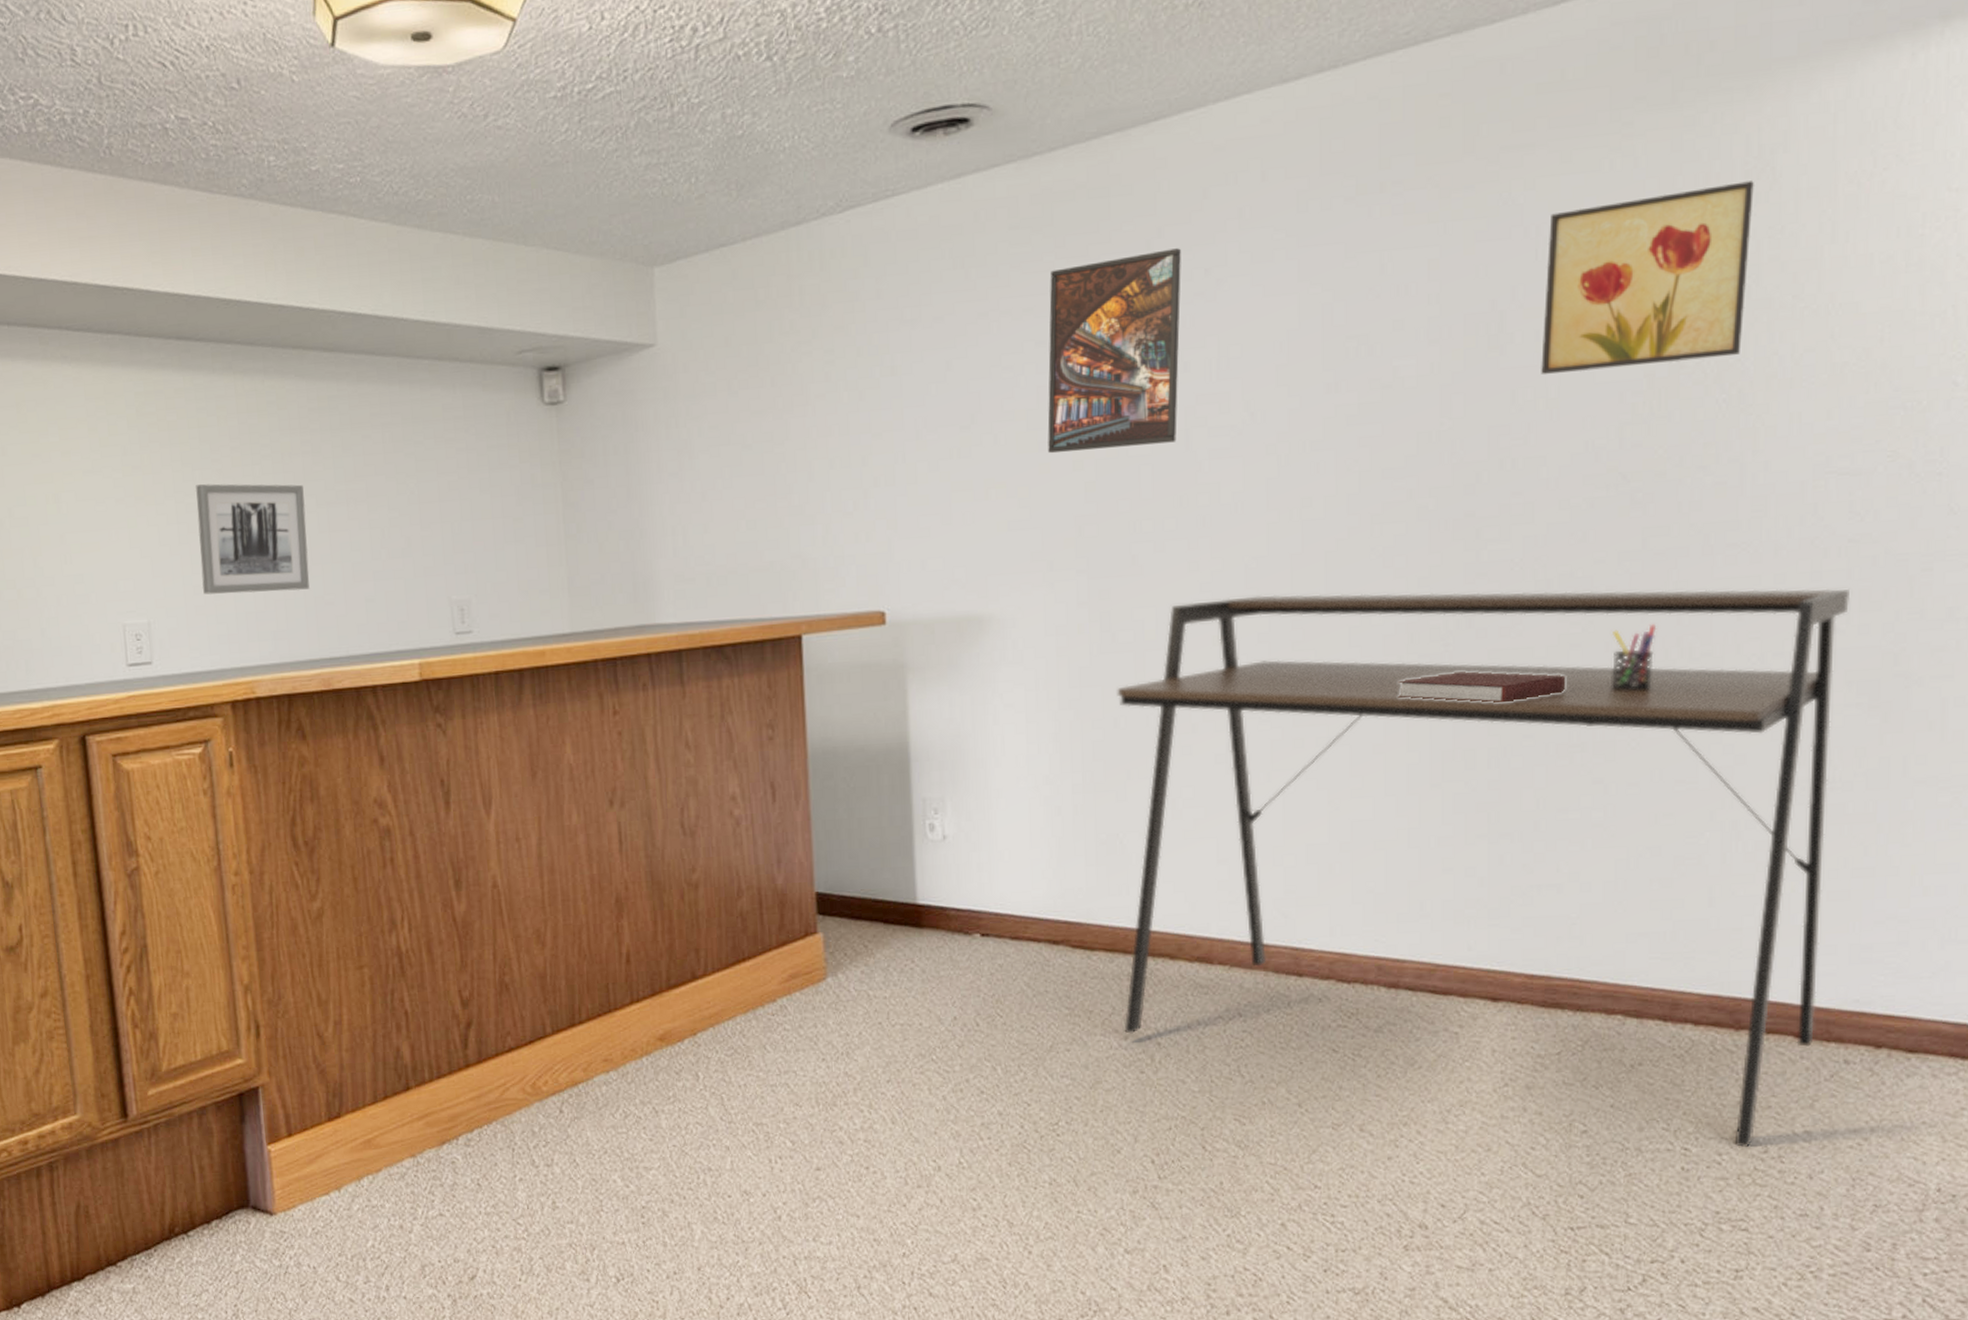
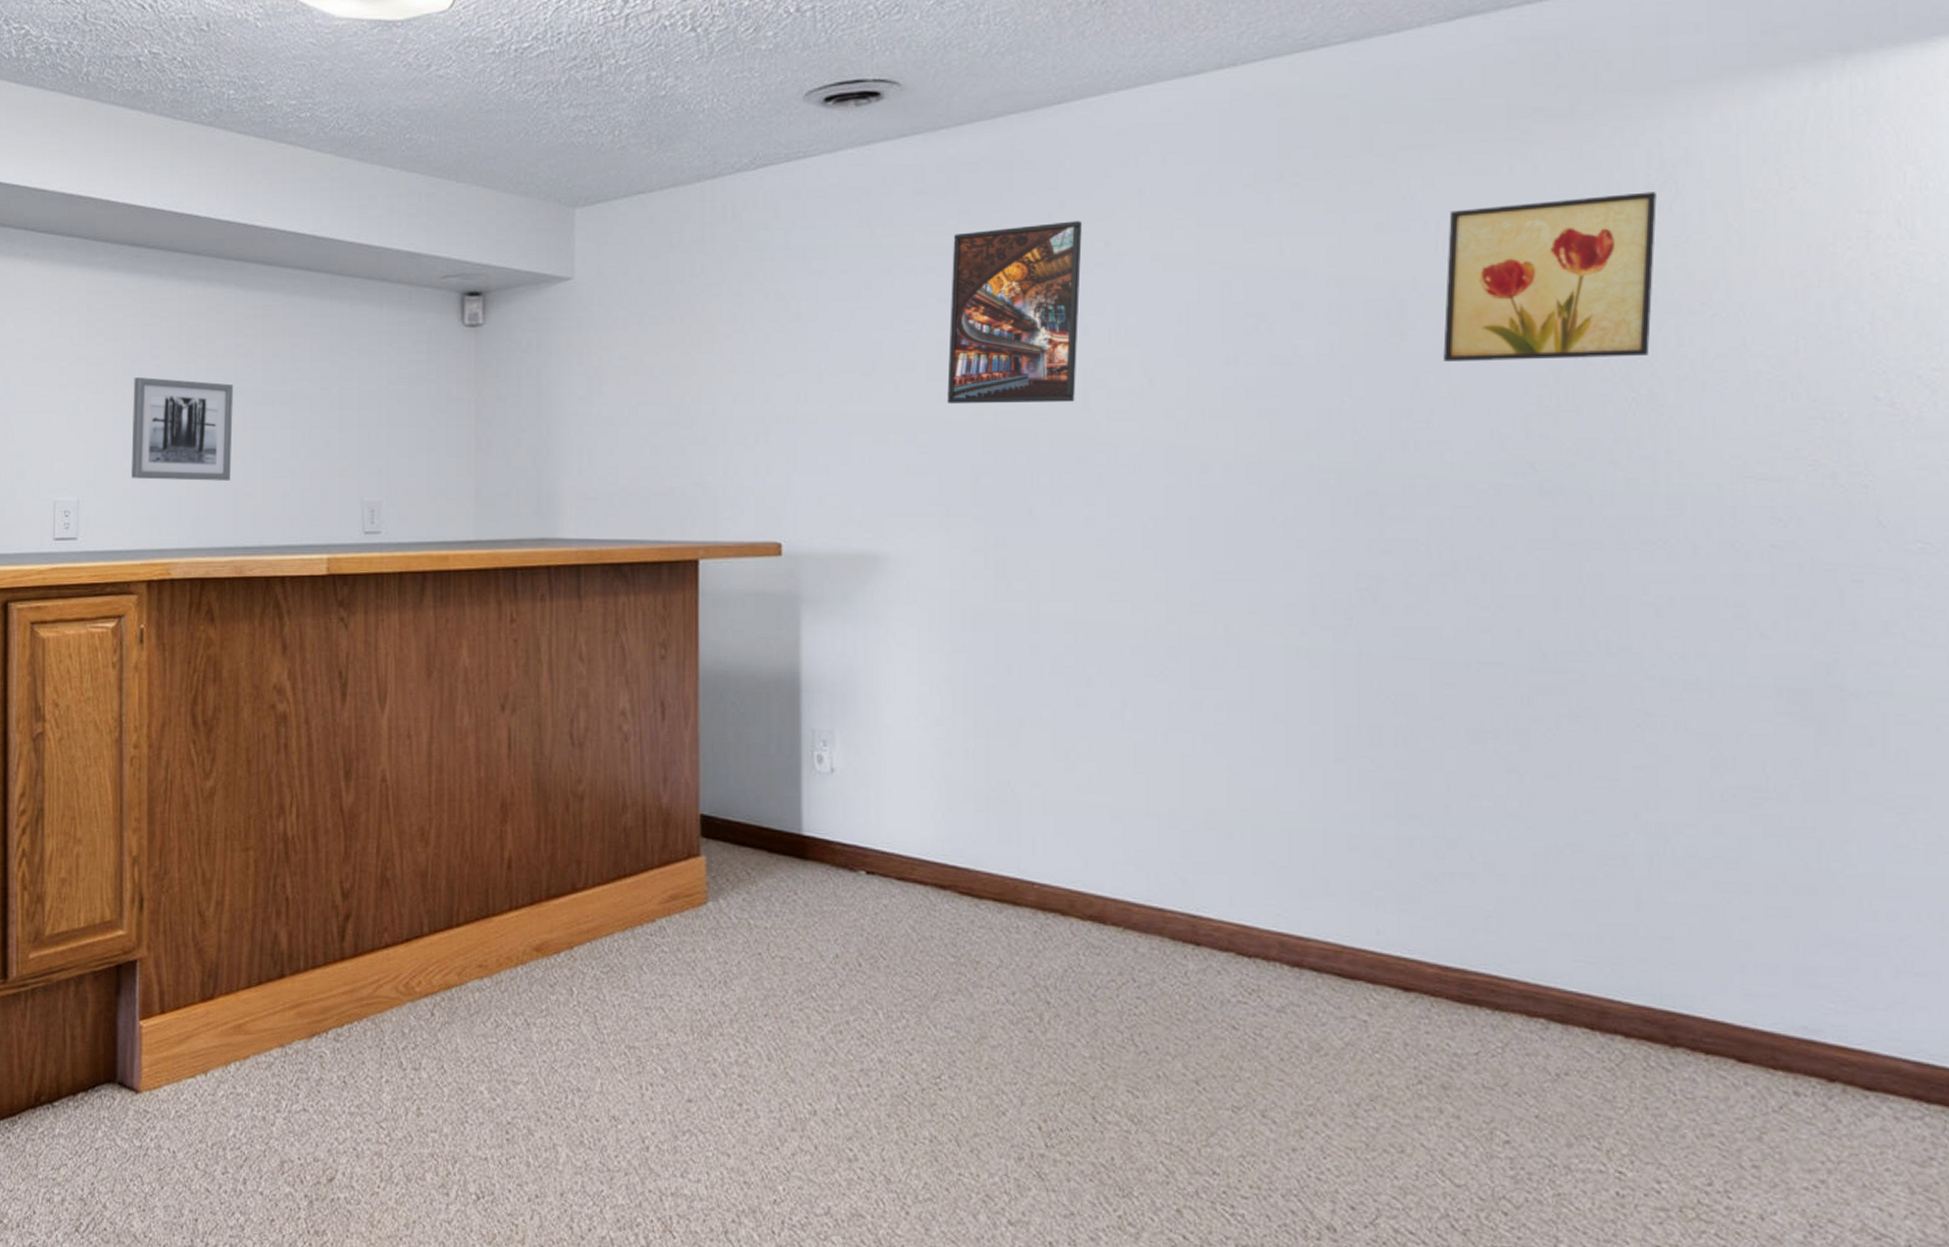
desk: present [1117,588,1850,1148] -> none [1011,556,1775,1178]
notebook: present [1398,671,1566,703] -> none [1300,647,1476,682]
pen holder: present [1610,624,1657,692] -> none [1522,615,1571,682]

